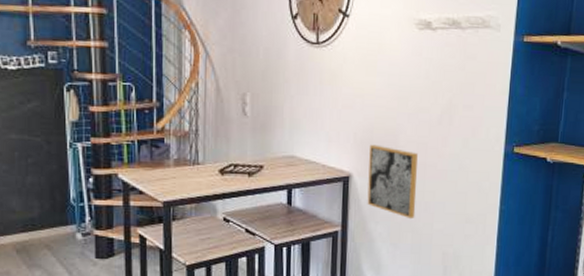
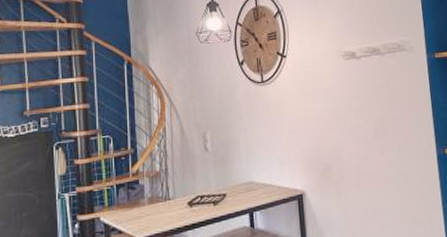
wall art: present [367,144,418,220] -> none [317,162,367,228]

